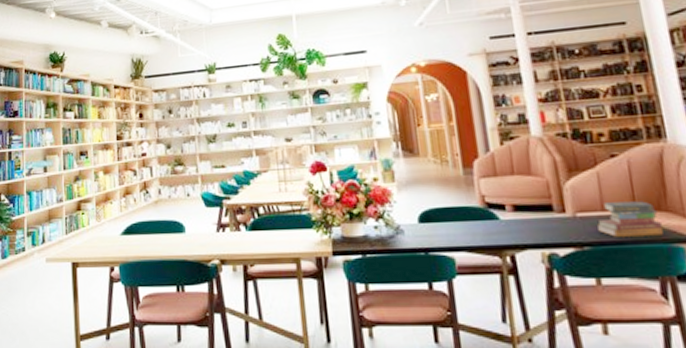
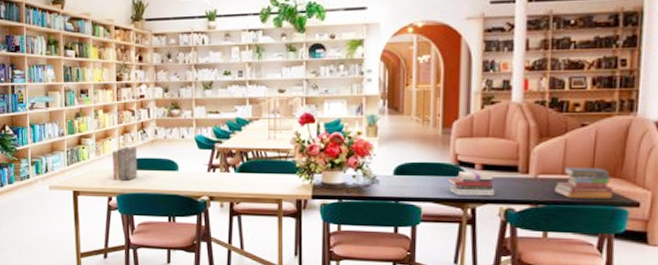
books: none [113,209,142,248] -> present [111,146,138,180]
books: none [478,213,533,243] -> present [447,170,495,198]

